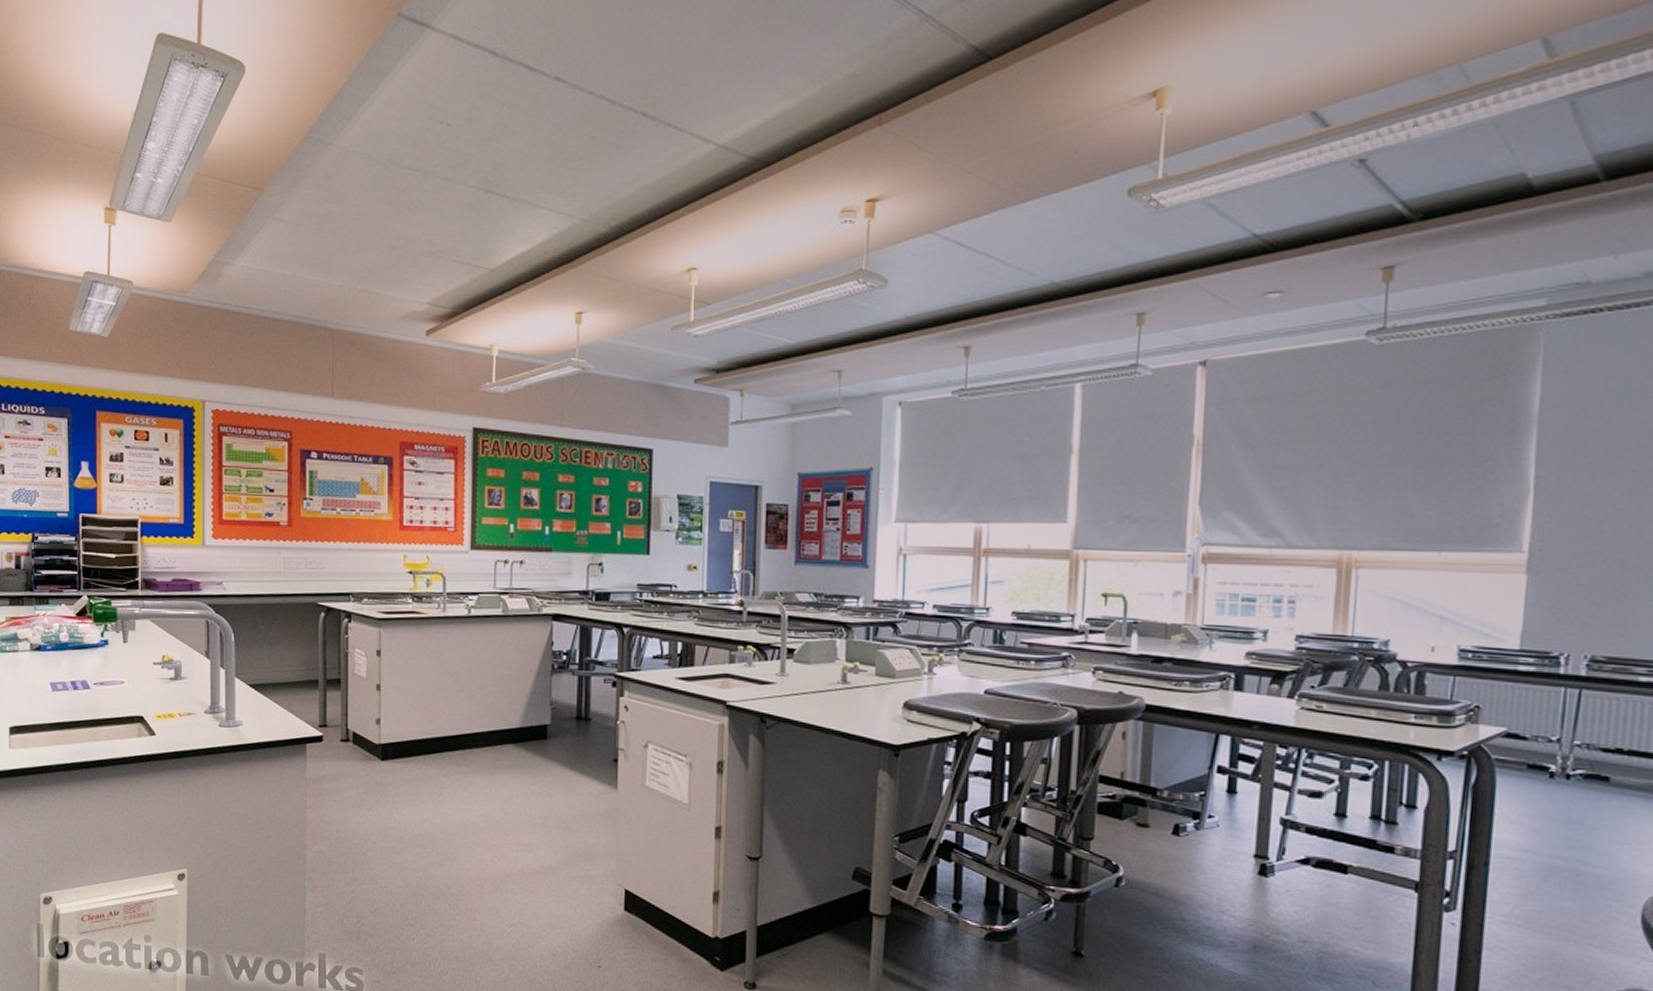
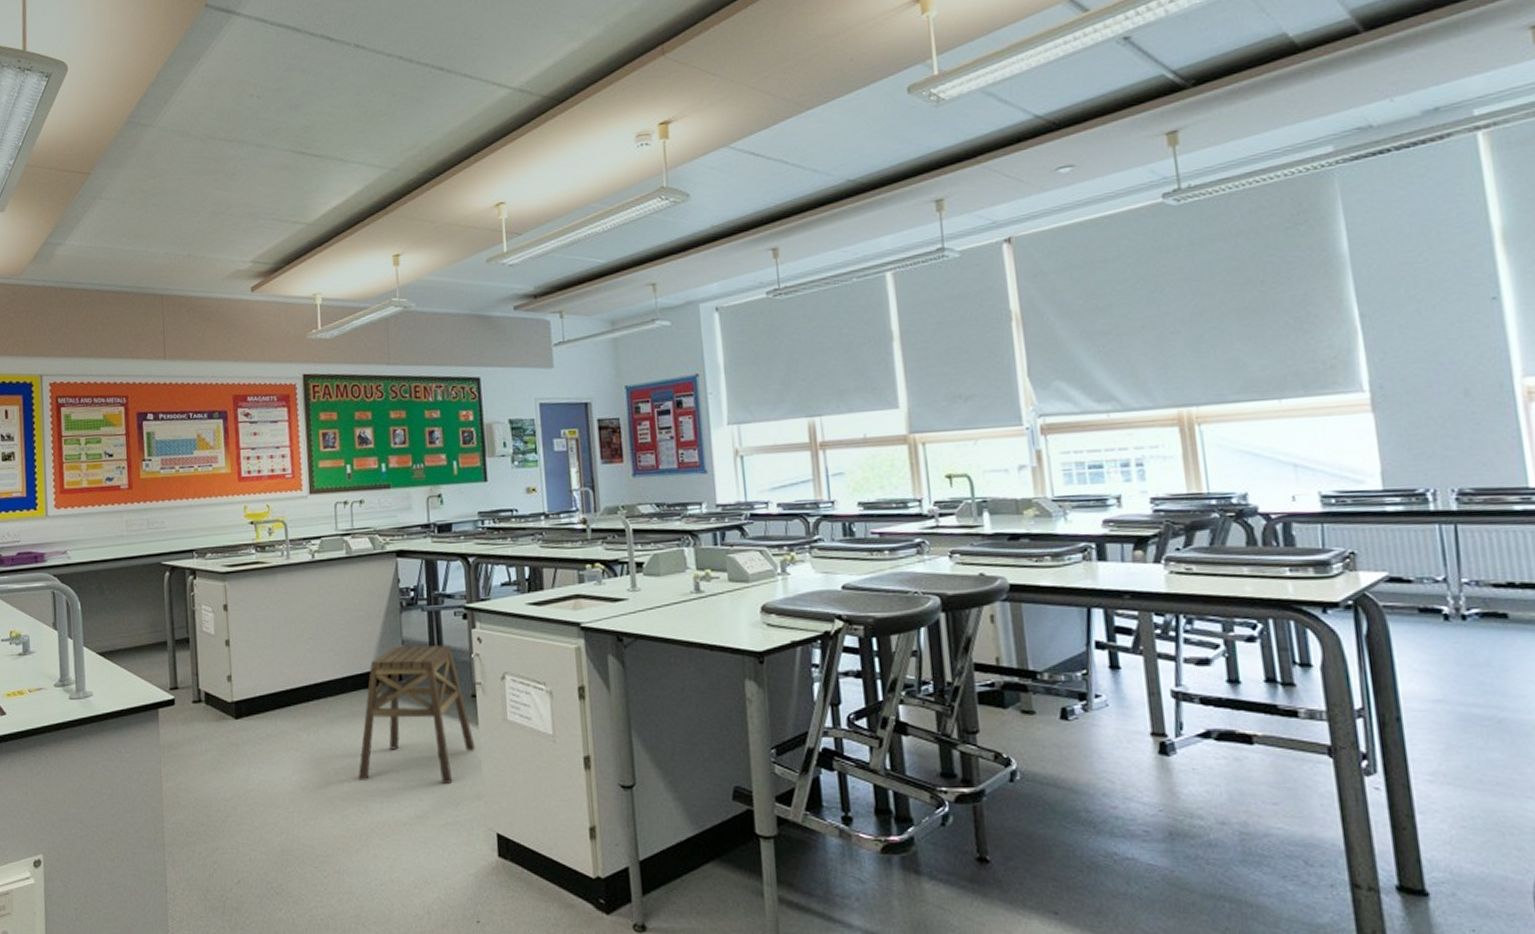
stool: none [496,706,613,840] -> present [358,645,476,784]

